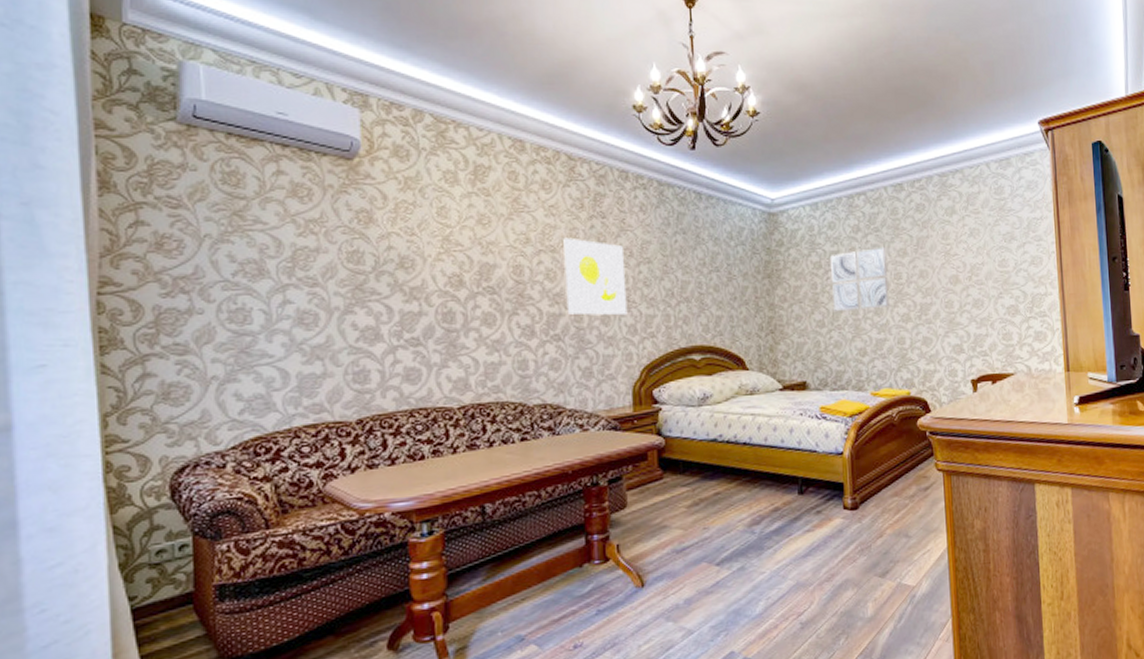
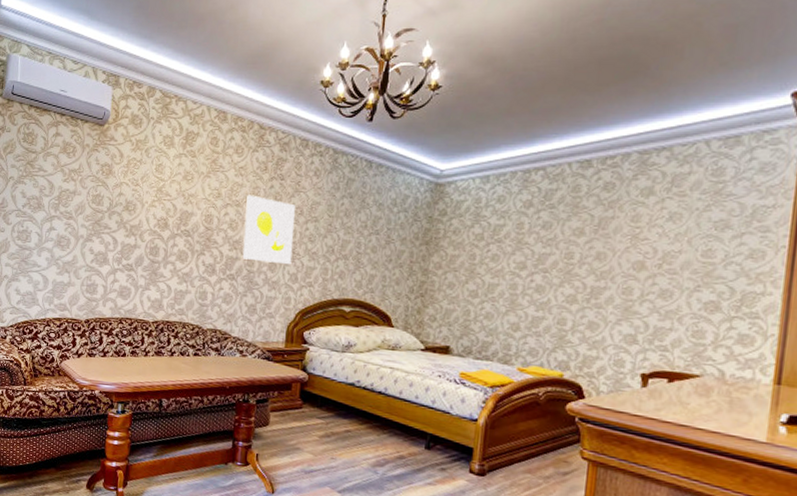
wall art: present [829,246,890,312] -> none [490,223,560,286]

